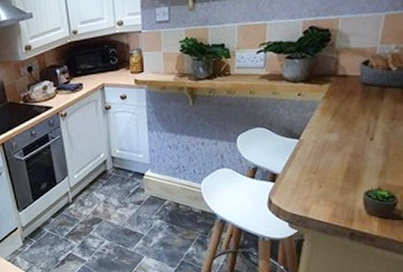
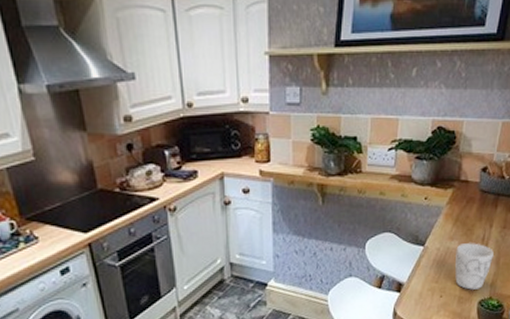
mug: none [336,135,381,181] -> present [455,243,494,290]

